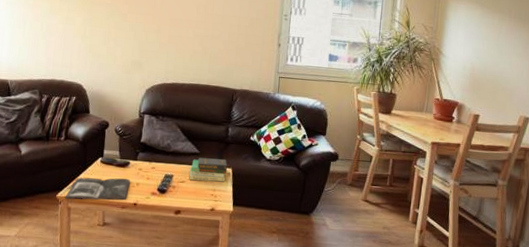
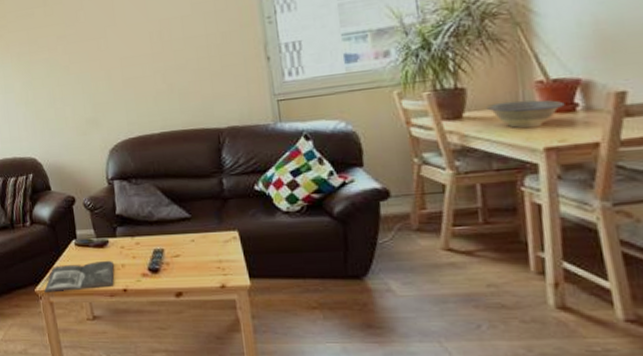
books: present [189,157,228,182] -> none [181,219,233,253]
bowl: none [405,107,448,128] -> present [486,99,565,129]

